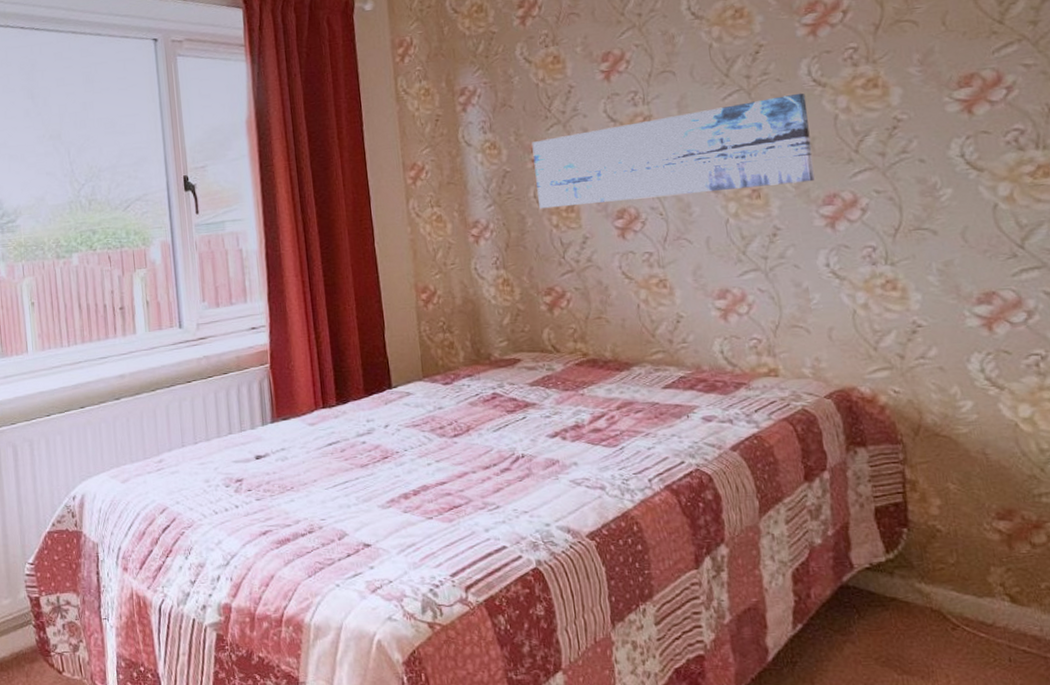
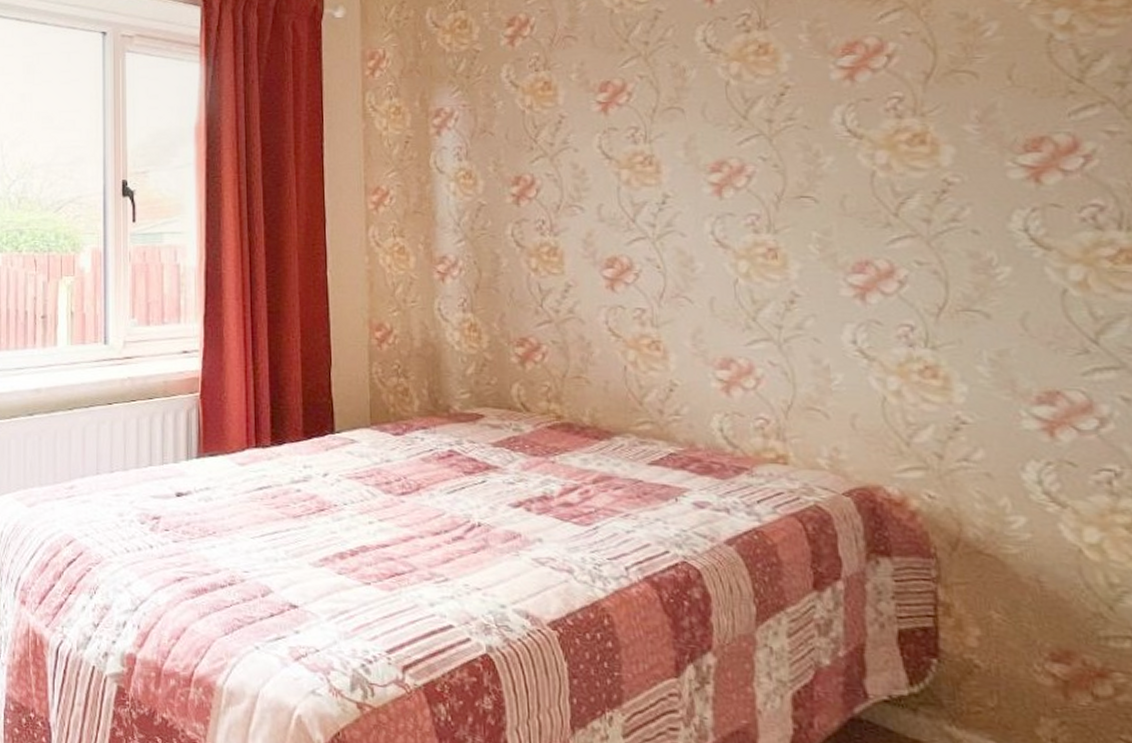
wall art: present [532,93,815,209] -> none [513,143,844,249]

